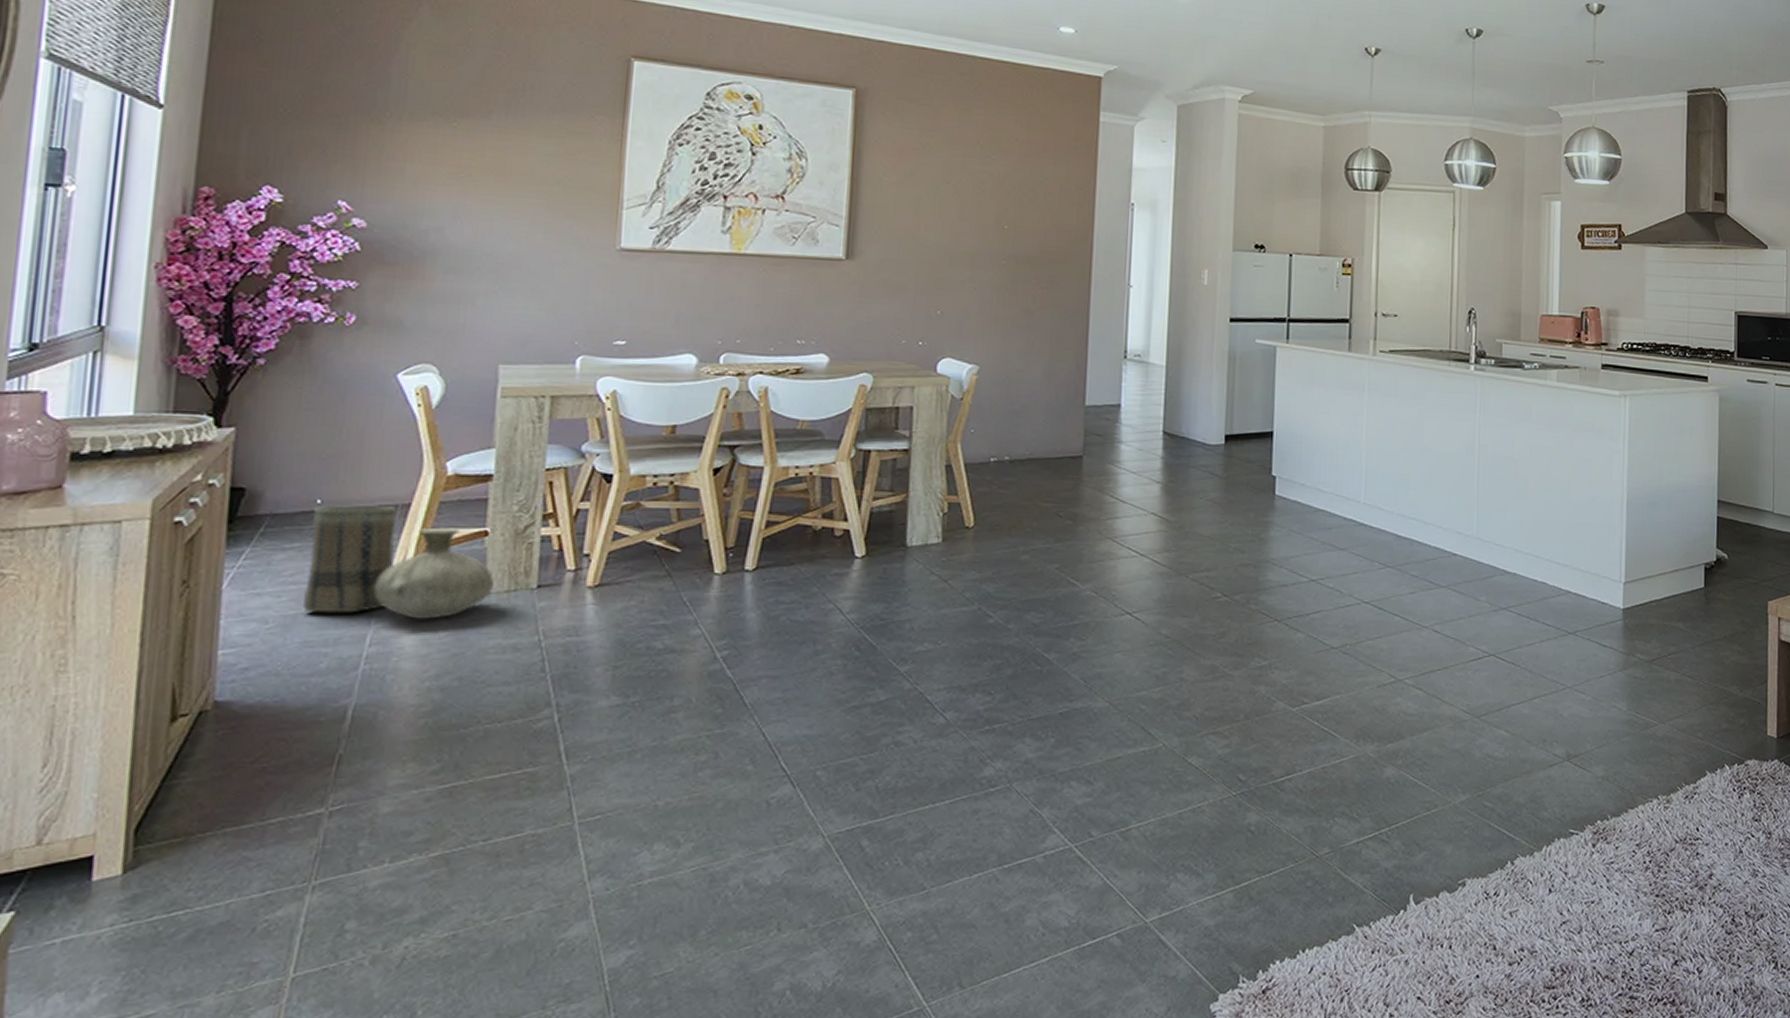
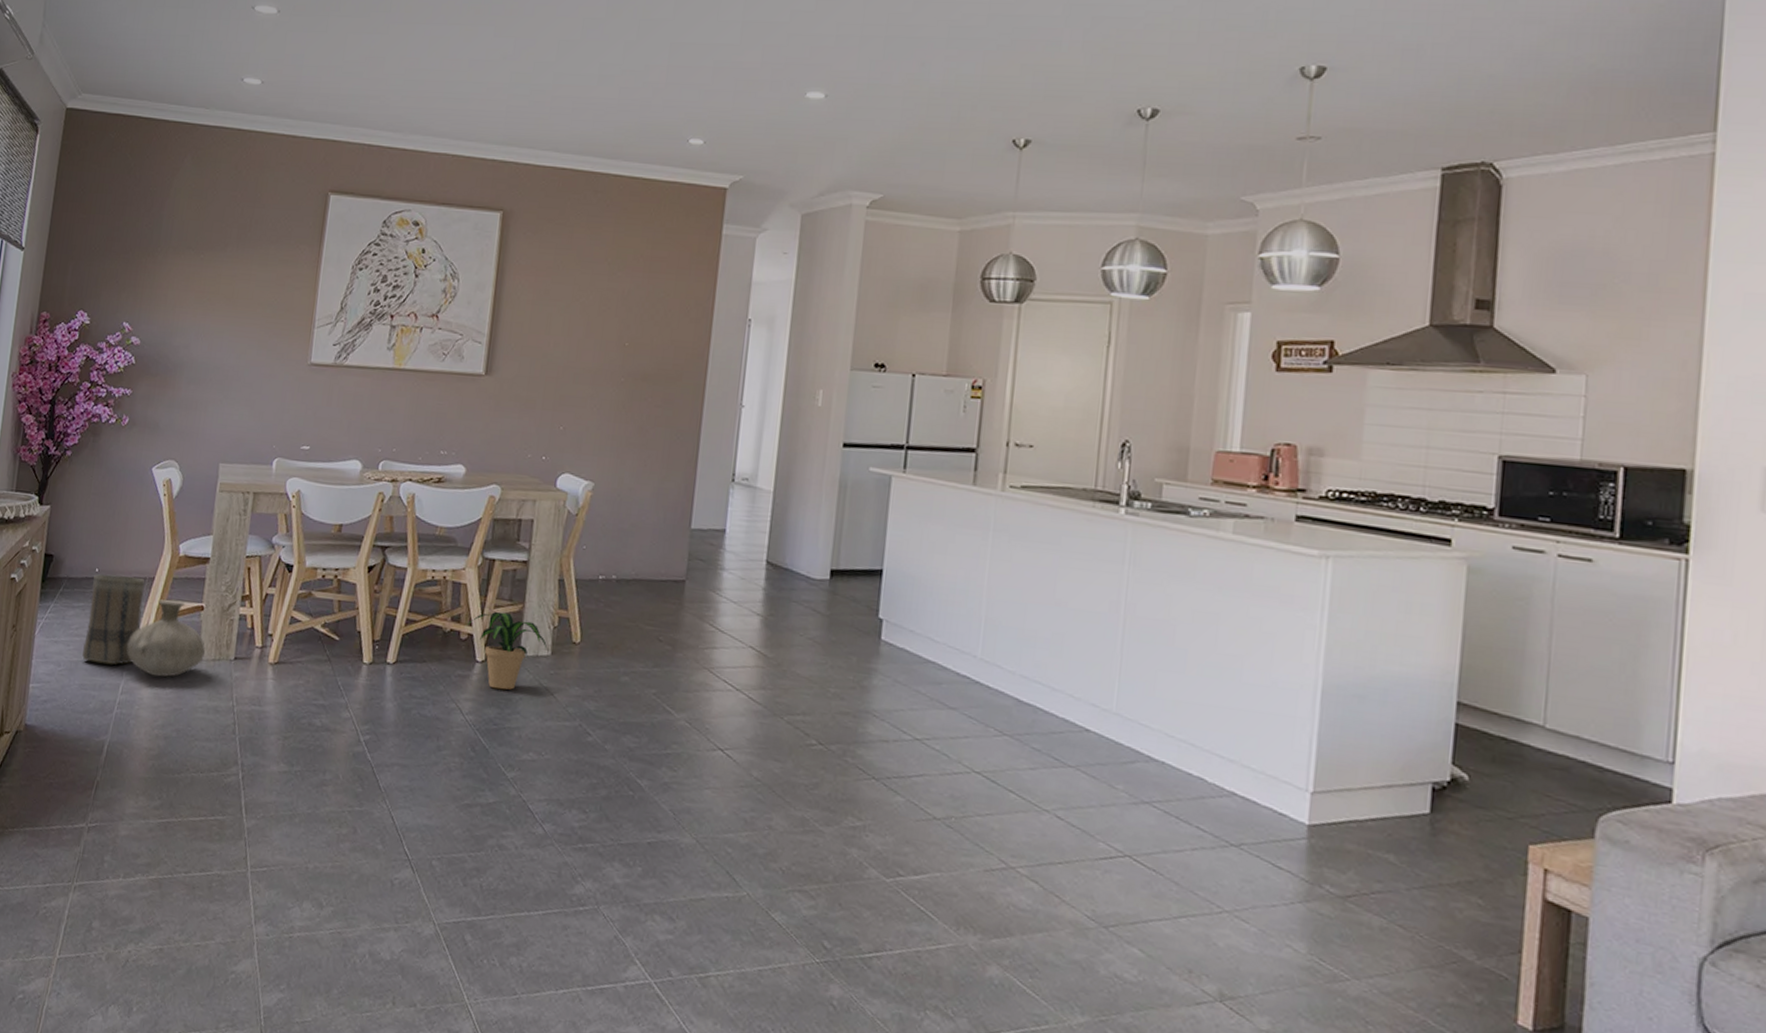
potted plant: none [842,503,936,583] -> present [468,611,547,690]

